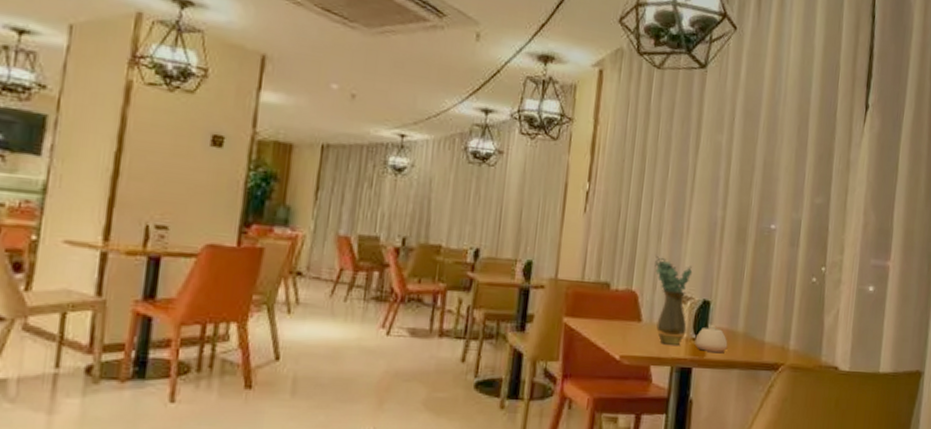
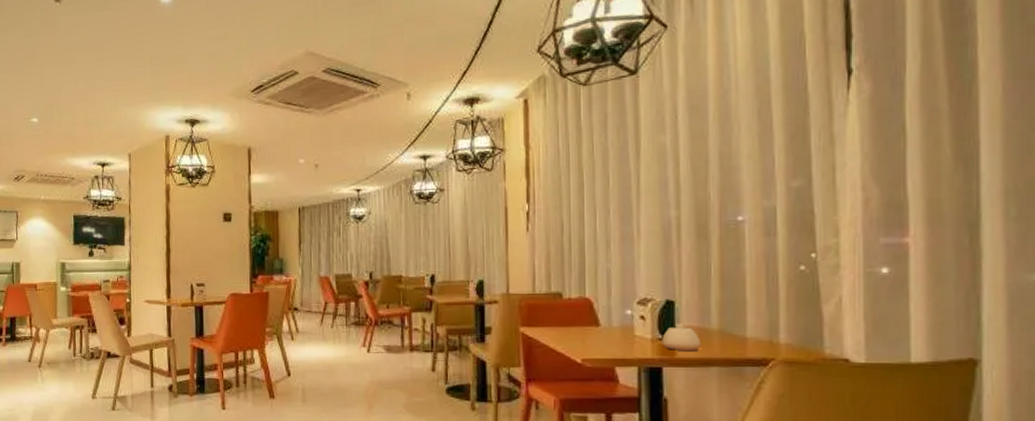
vase: present [655,255,693,345] -> none [607,262,651,346]

